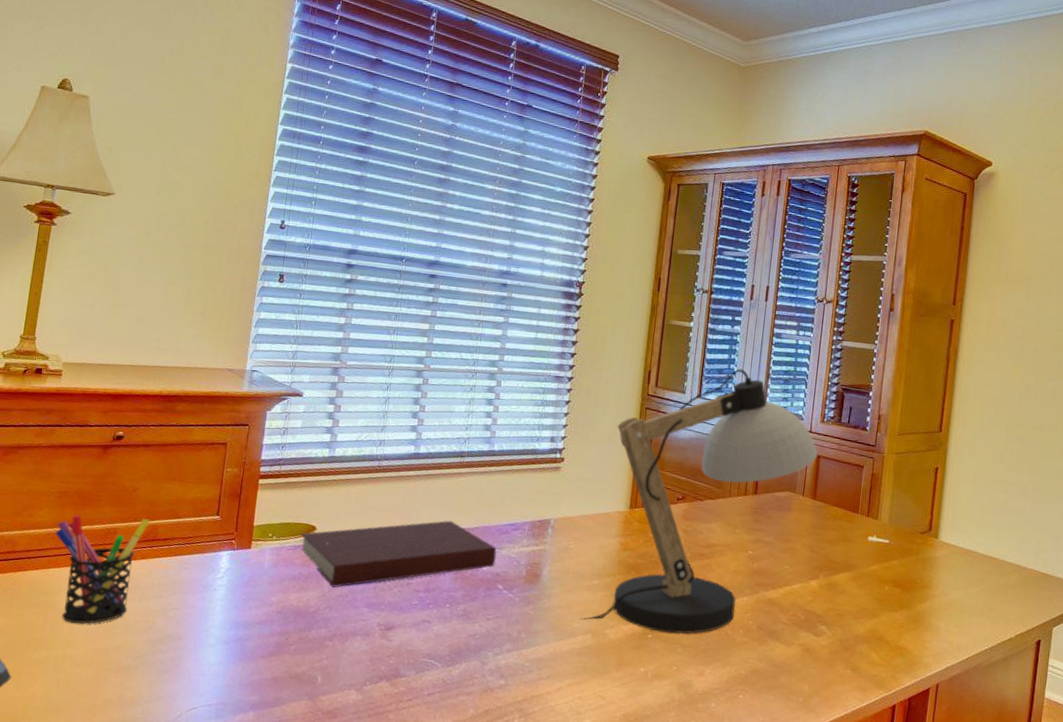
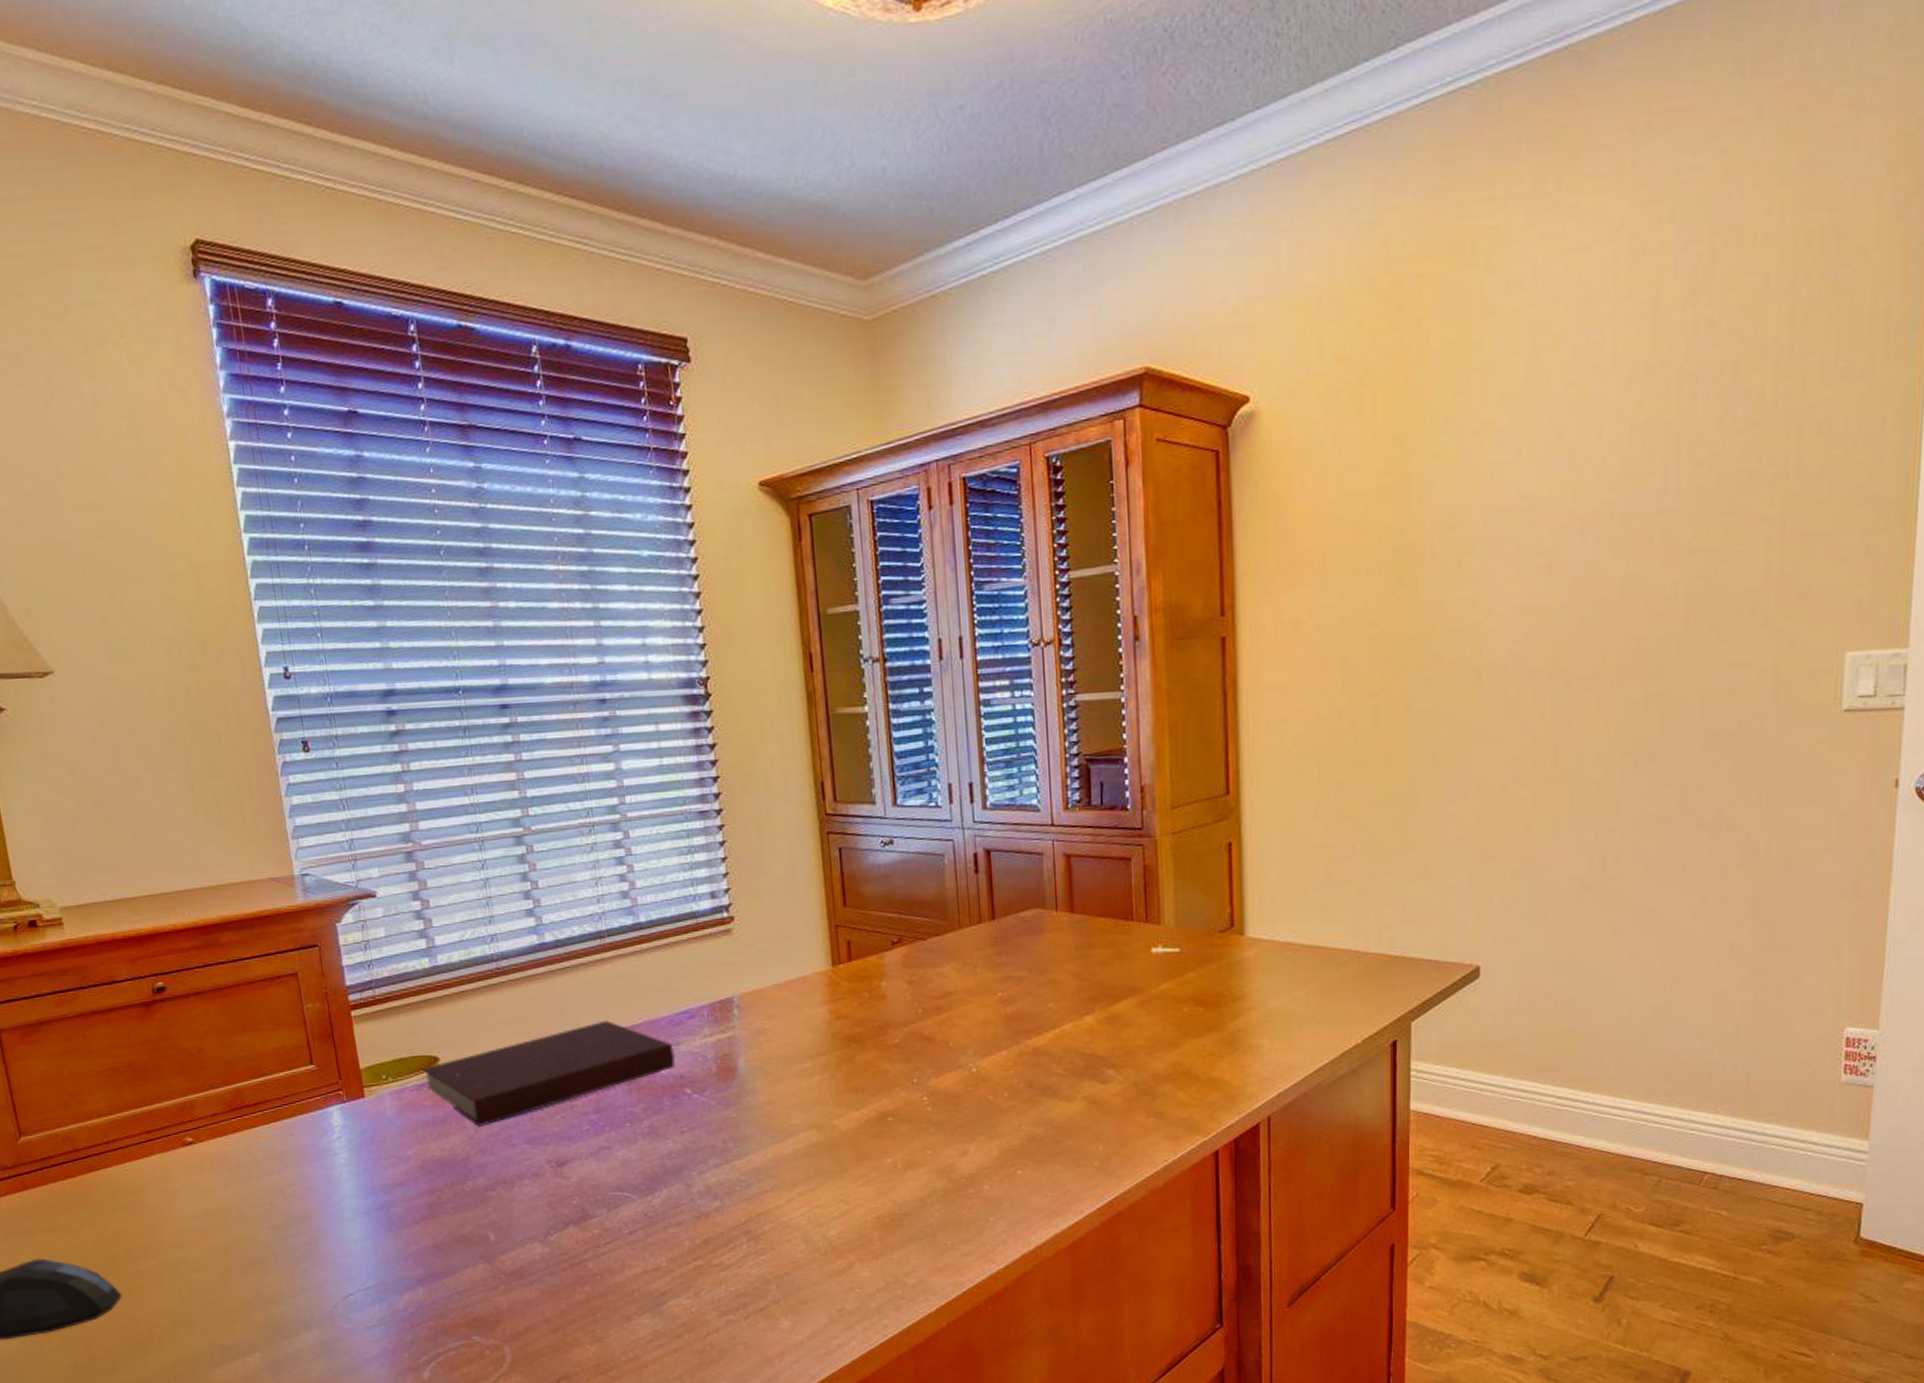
pen holder: present [55,514,150,624] -> none [118,1083,236,1222]
desk lamp: present [581,368,818,634] -> none [794,757,1067,1113]

